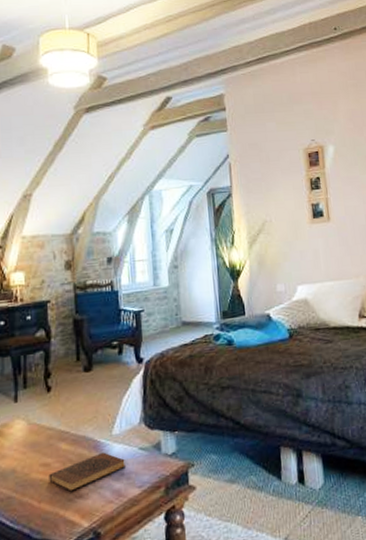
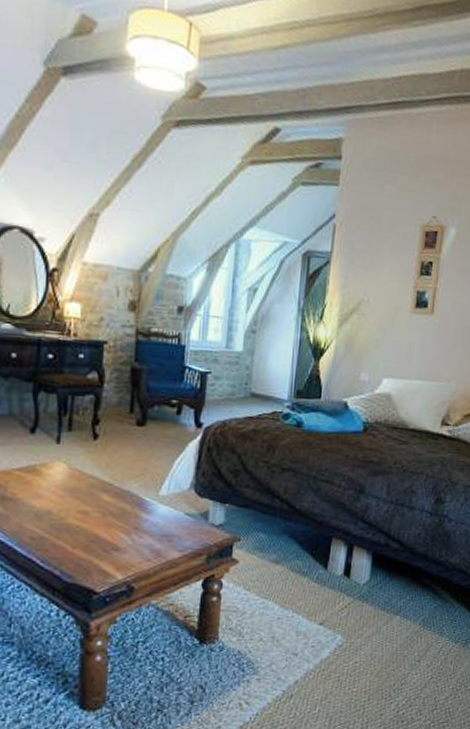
book: present [48,452,125,492] -> none [86,510,169,543]

